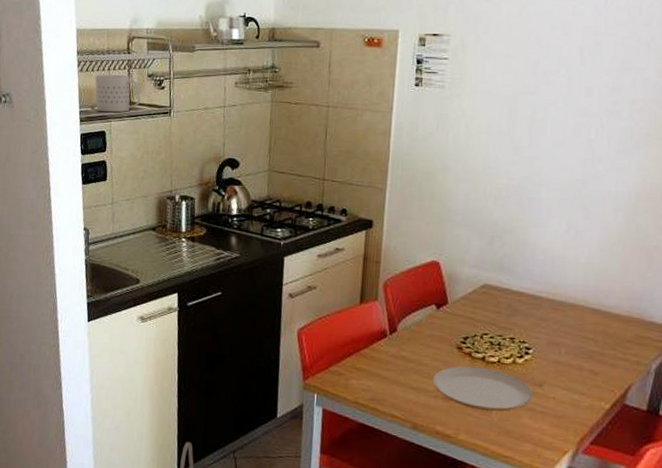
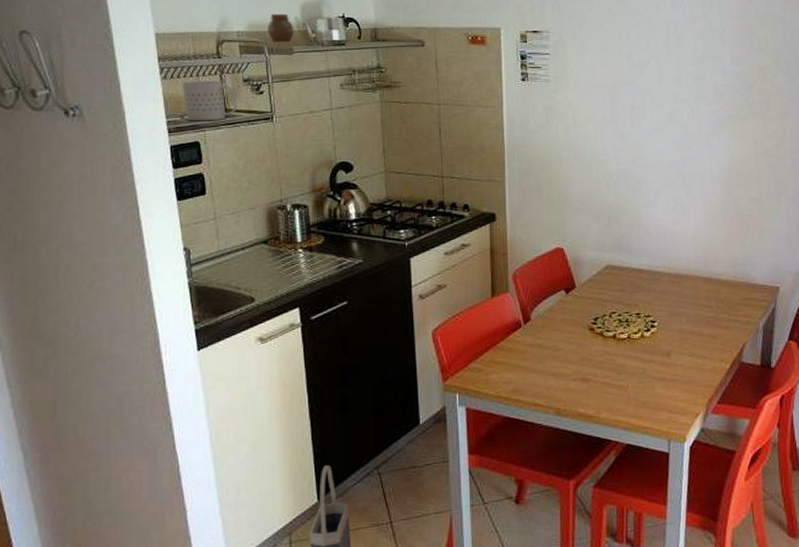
jar: none [173,12,198,40] -> present [267,13,294,42]
plate: present [432,366,534,412] -> none [570,345,663,386]

